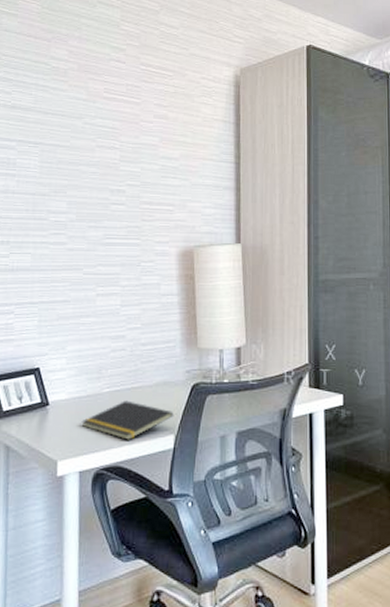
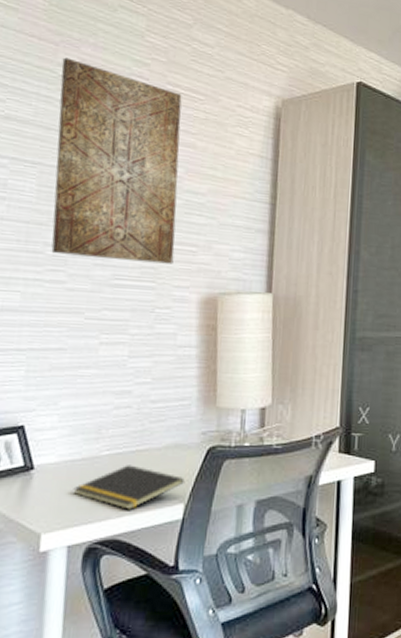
wall art: none [53,51,155,223] -> present [51,57,182,264]

